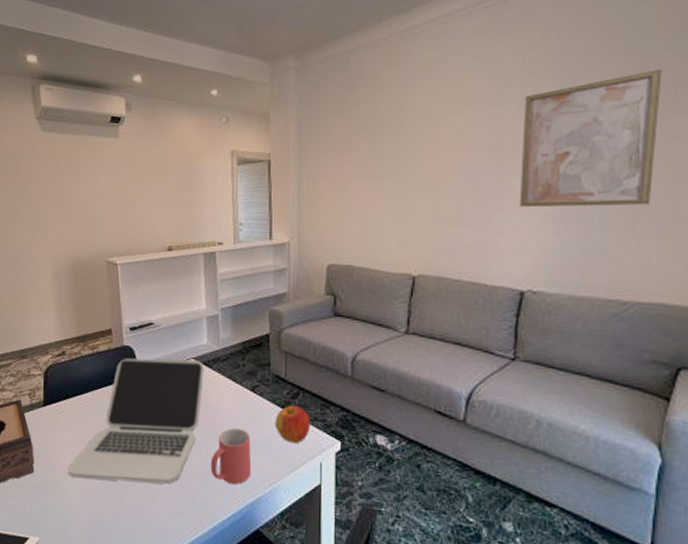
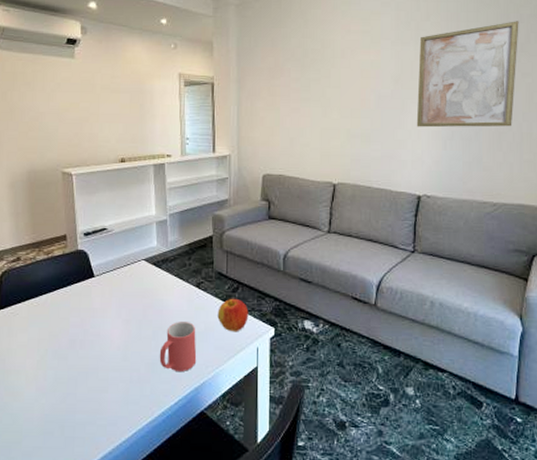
laptop: present [68,358,205,484] -> none [22,260,154,377]

